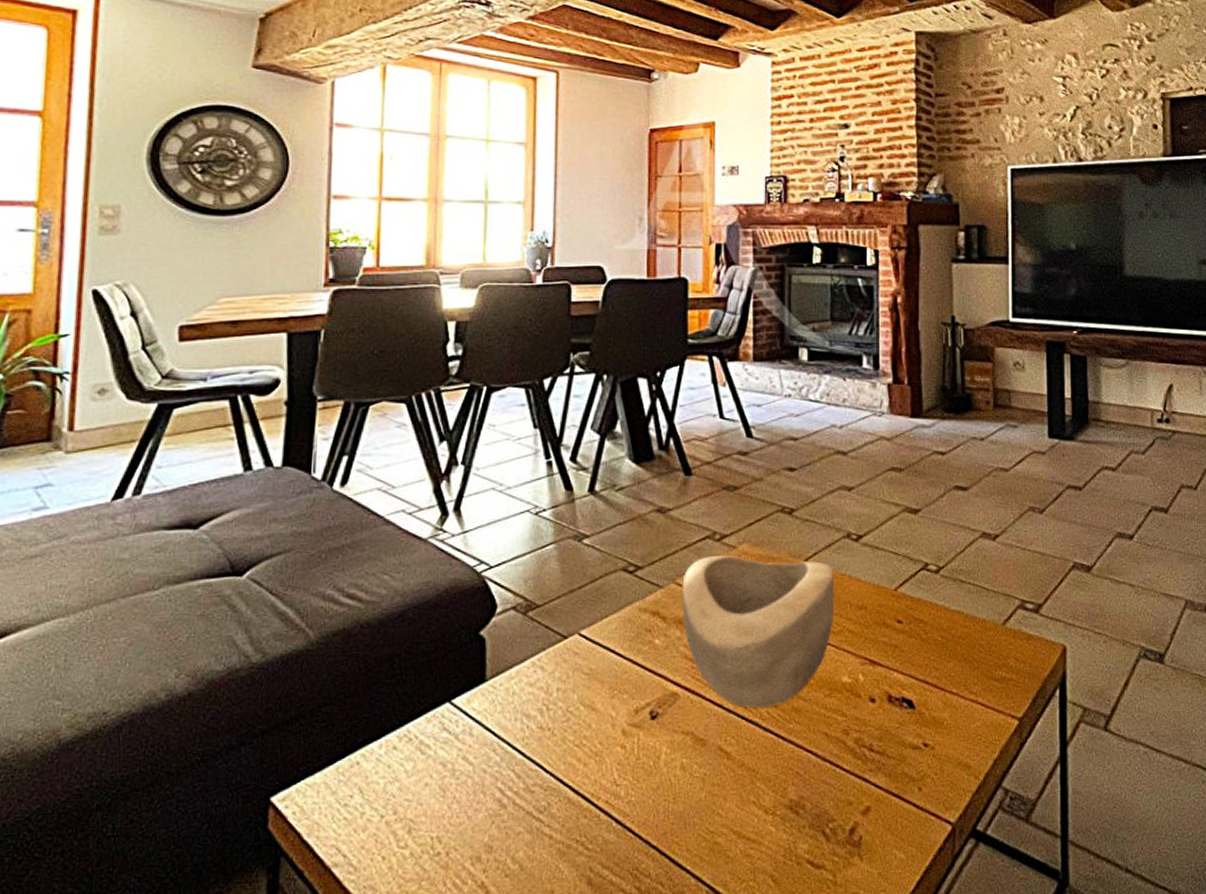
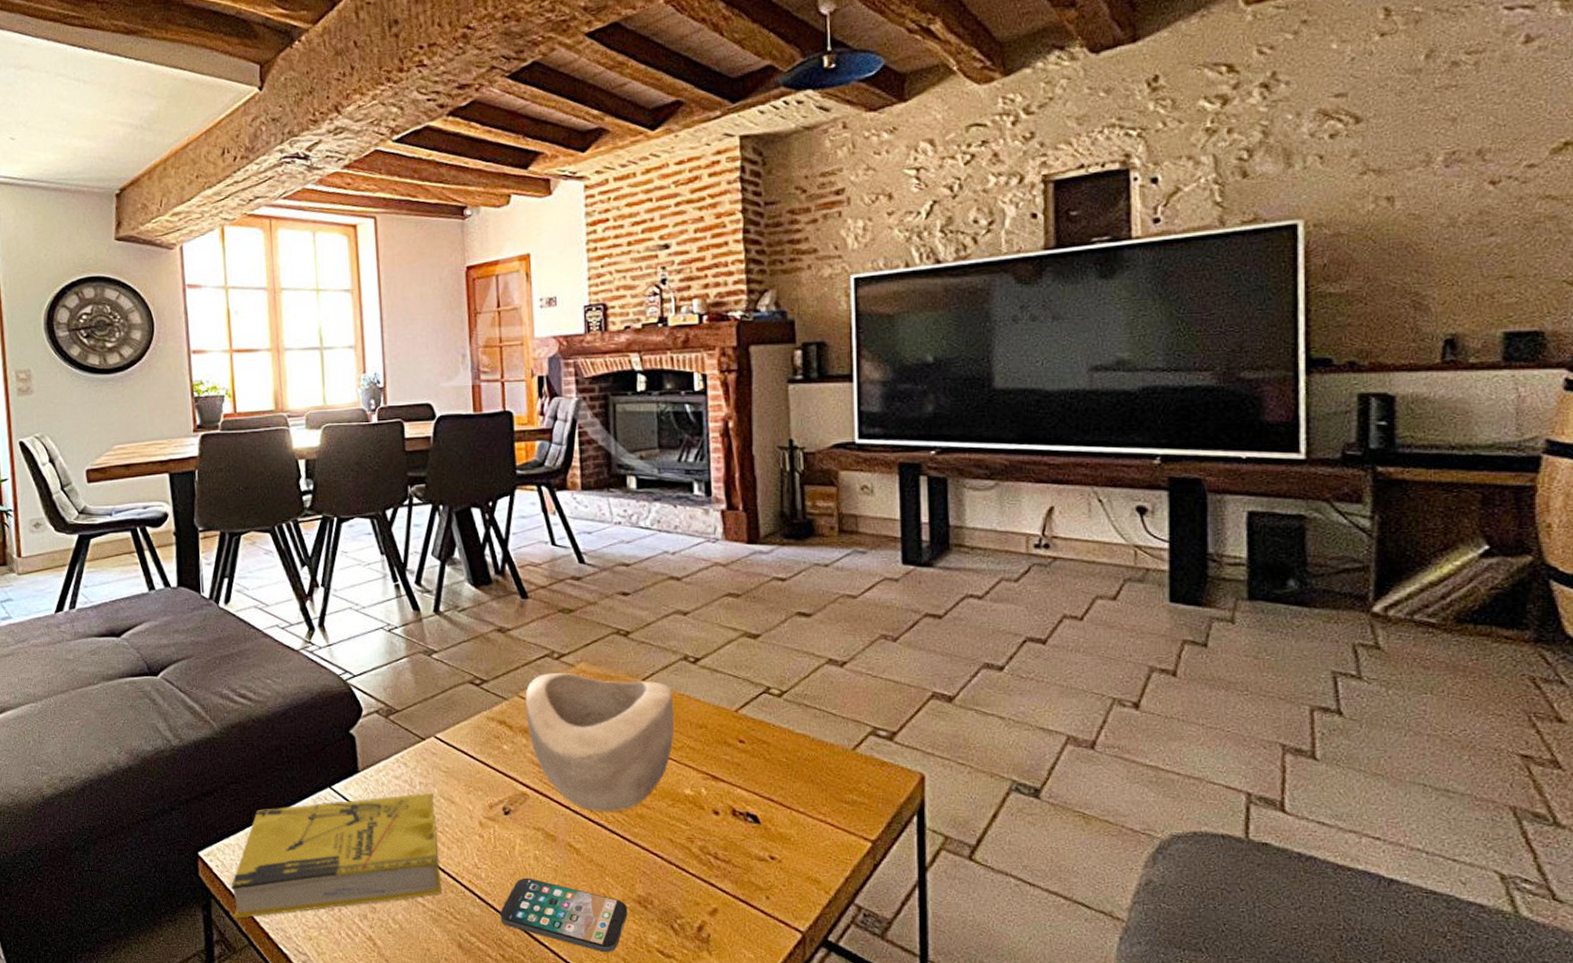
book: none [308,700,574,879] -> present [230,793,442,918]
smartphone: none [638,791,778,871] -> present [500,877,628,953]

